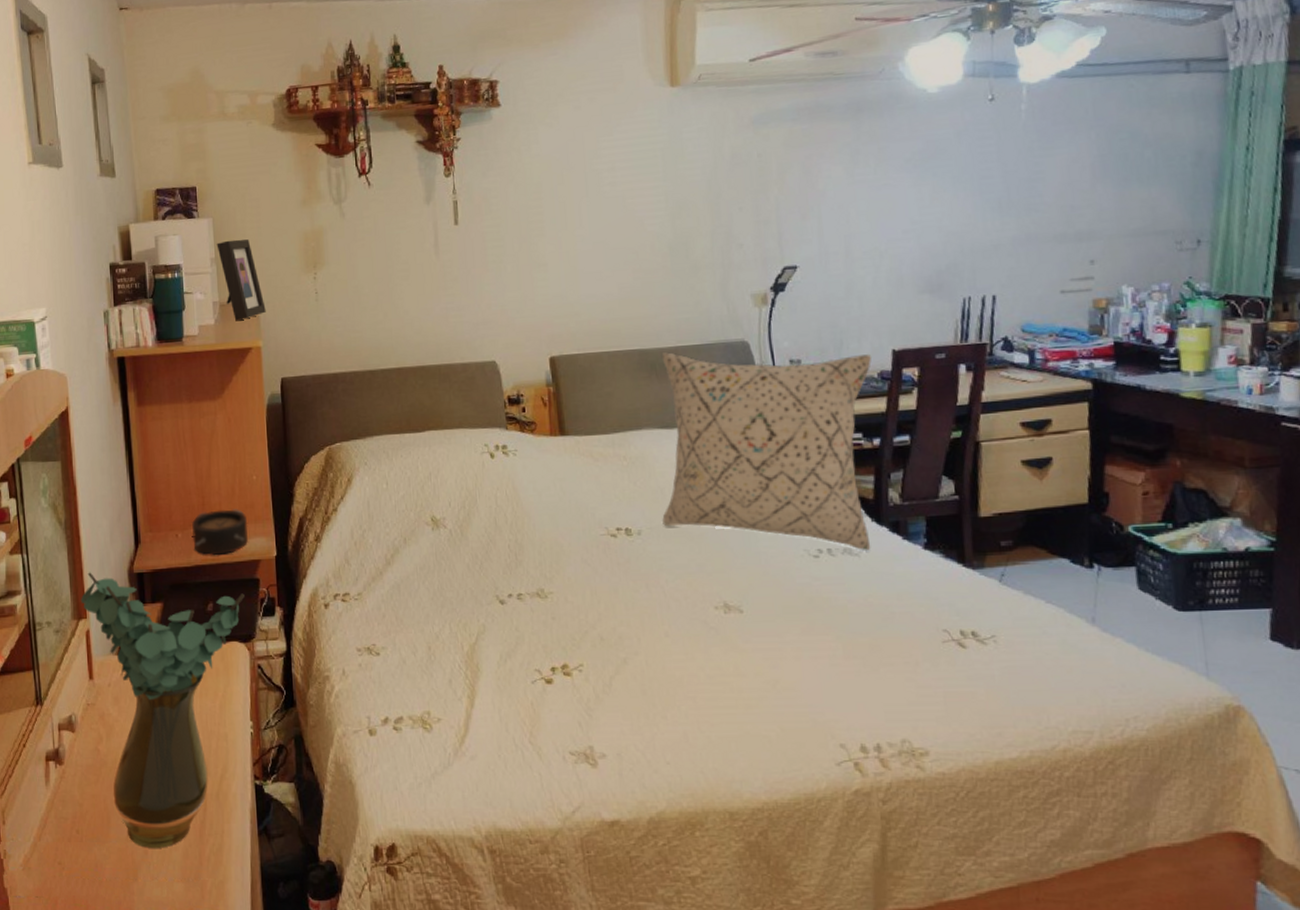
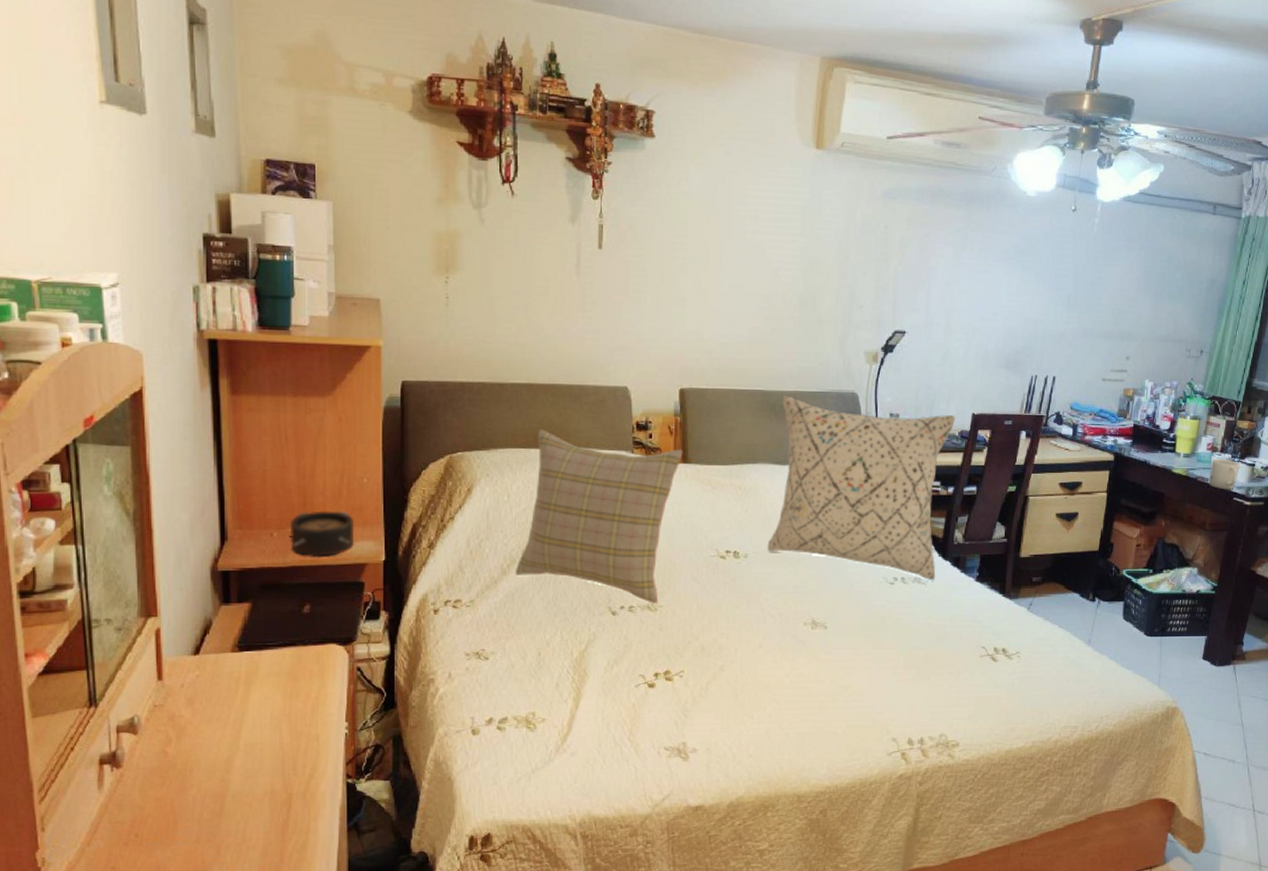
vase: present [80,572,245,848] -> none [150,568,347,848]
picture frame: present [216,239,266,321] -> none [336,228,389,316]
pillow: none [399,413,560,590] -> present [516,429,683,604]
mug: none [1238,373,1284,414] -> present [1209,458,1240,490]

